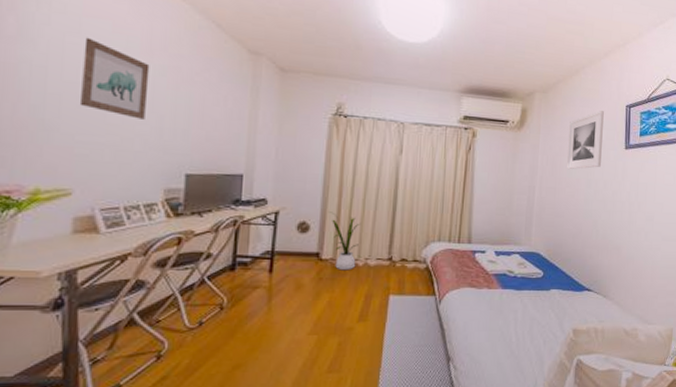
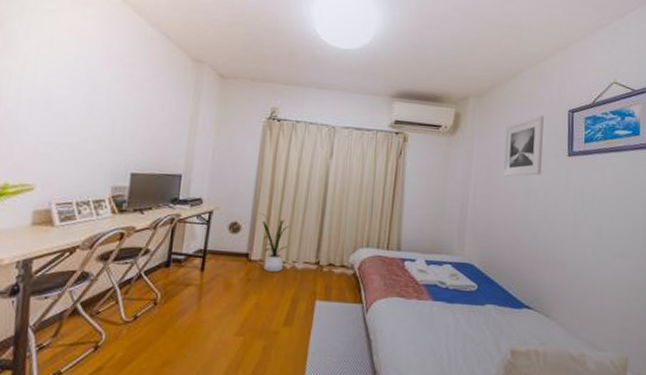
wall art: present [79,37,150,119] -> none [46,49,107,122]

